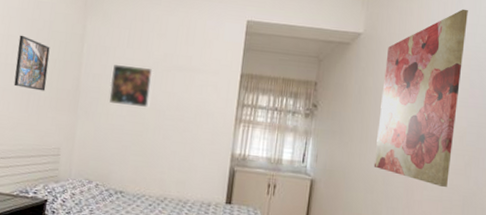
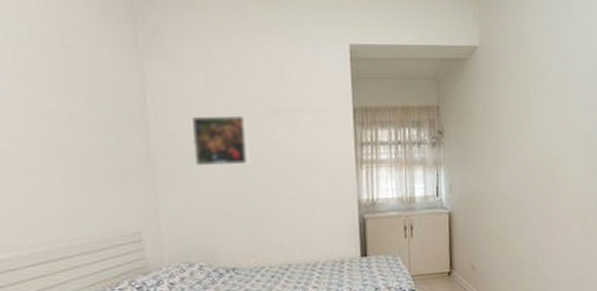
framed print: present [13,35,50,91] -> none [49,94,104,165]
wall art: present [373,9,468,187] -> none [506,9,581,196]

